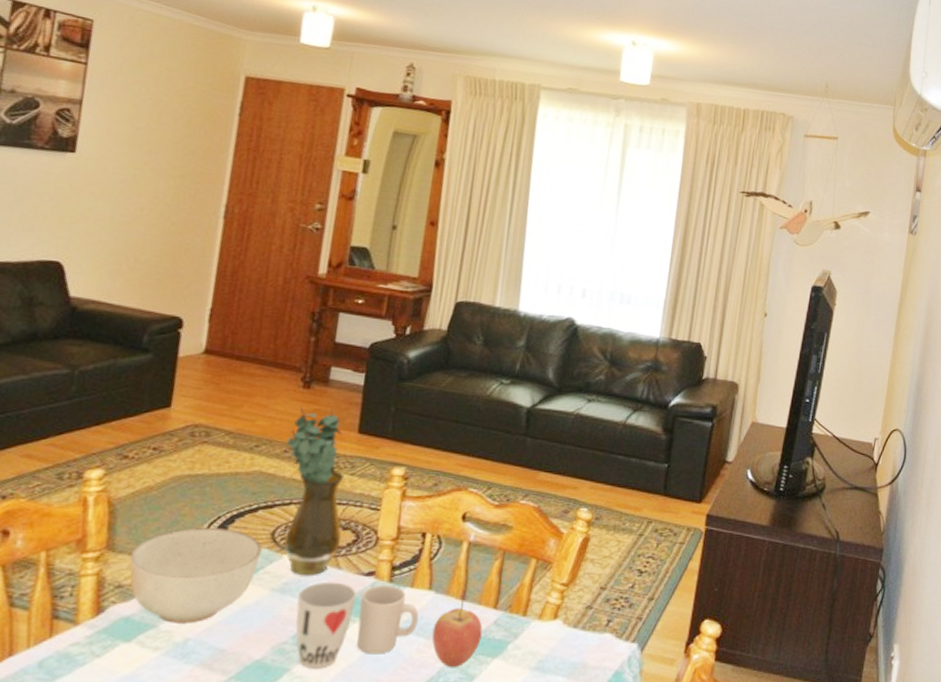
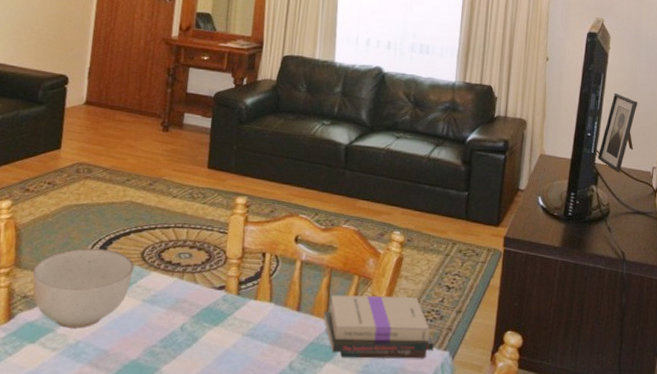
vase: present [284,408,345,575] -> none [151,148,198,289]
cup: present [295,581,357,669] -> none [163,294,211,369]
mug: present [356,584,419,655] -> none [212,297,262,357]
fruit: present [431,601,483,667] -> none [273,312,316,369]
books: none [492,581,621,653] -> present [323,294,434,359]
picture frame: none [815,354,863,443] -> present [597,92,638,172]

